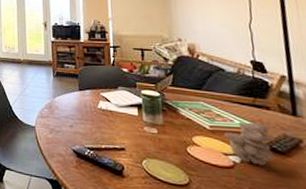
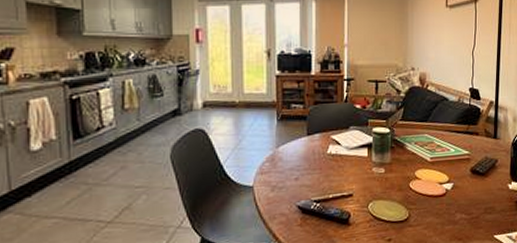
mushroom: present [224,122,276,166] -> none [442,149,480,189]

